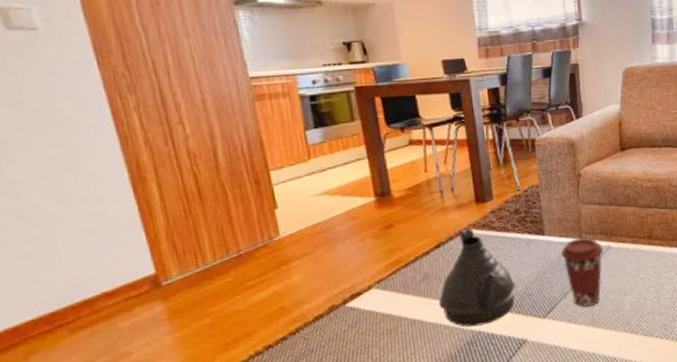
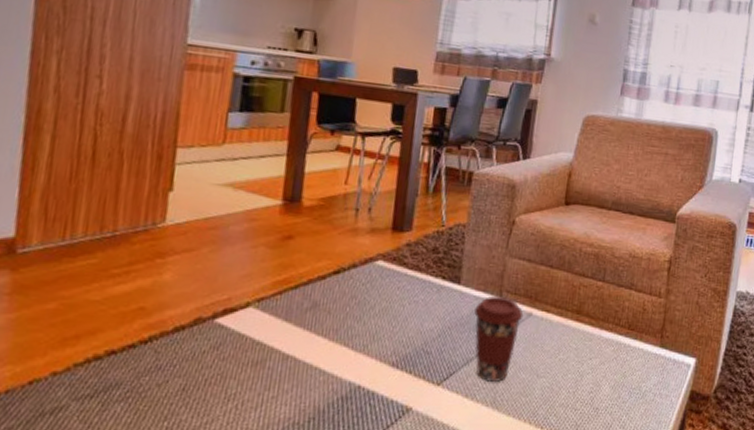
teapot: present [438,228,517,327] -> none [320,258,415,379]

